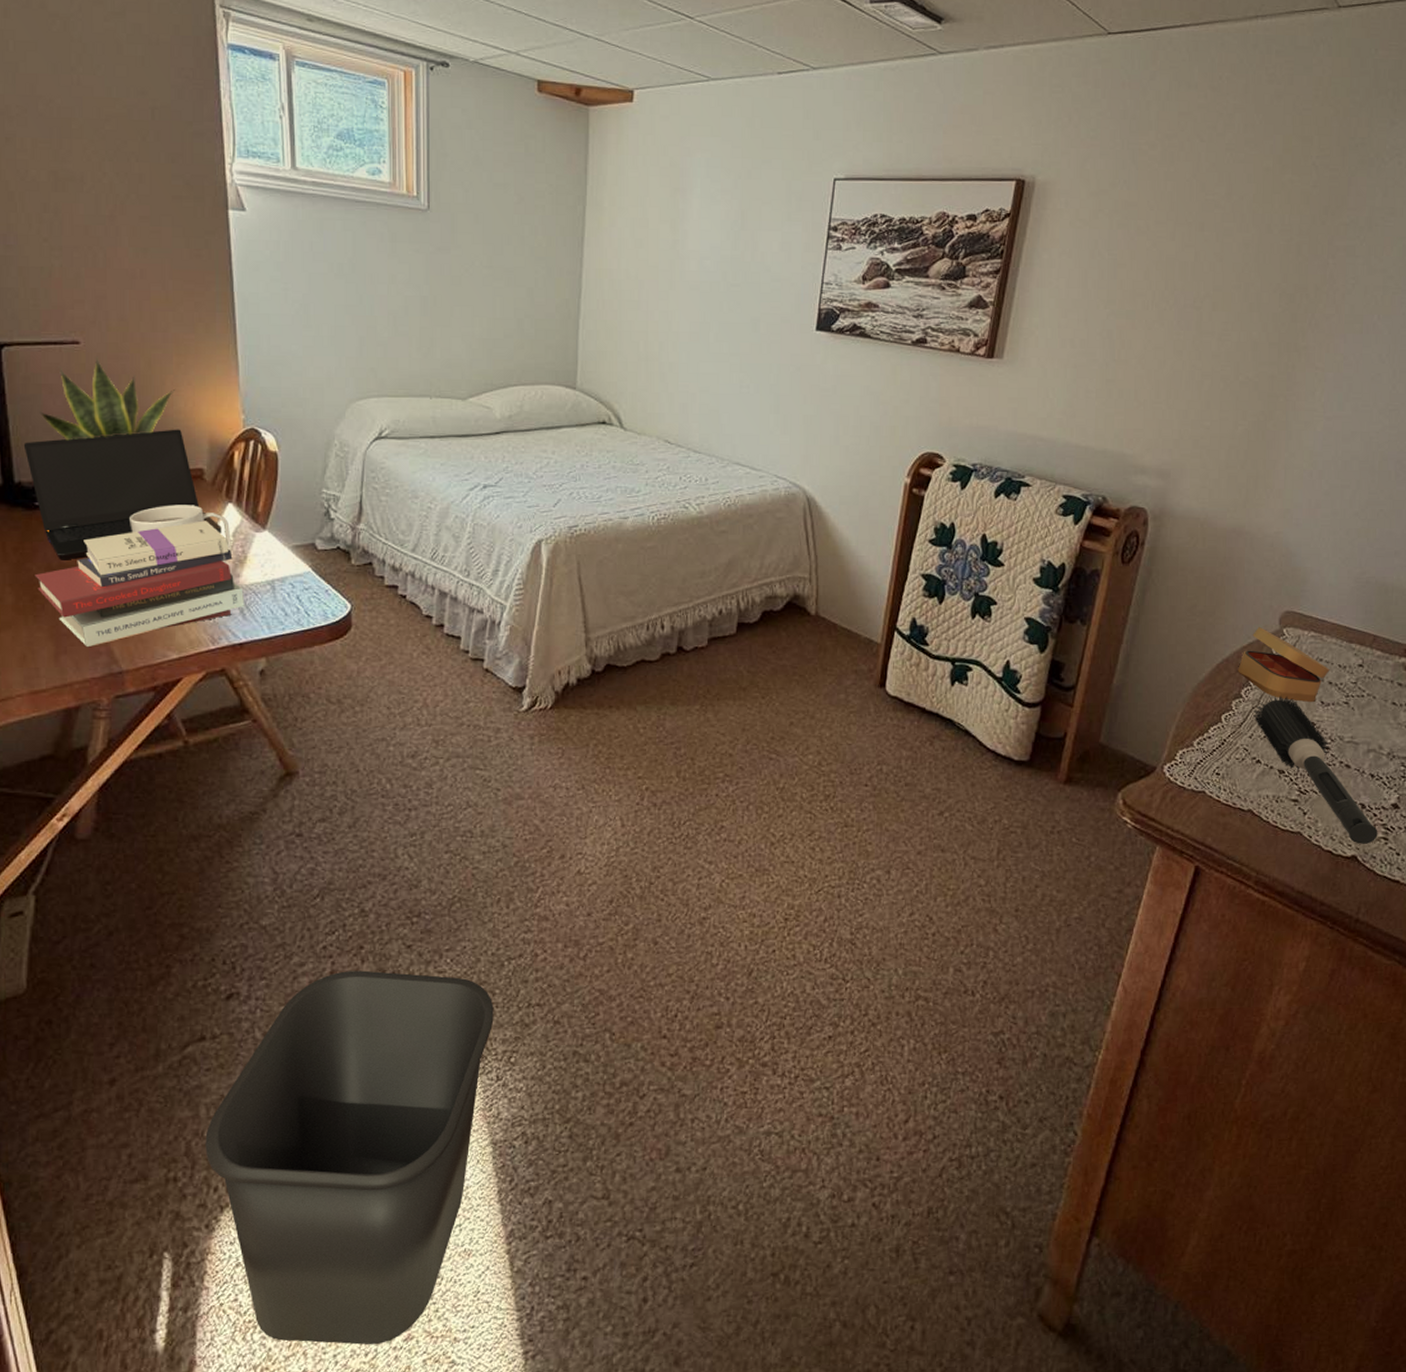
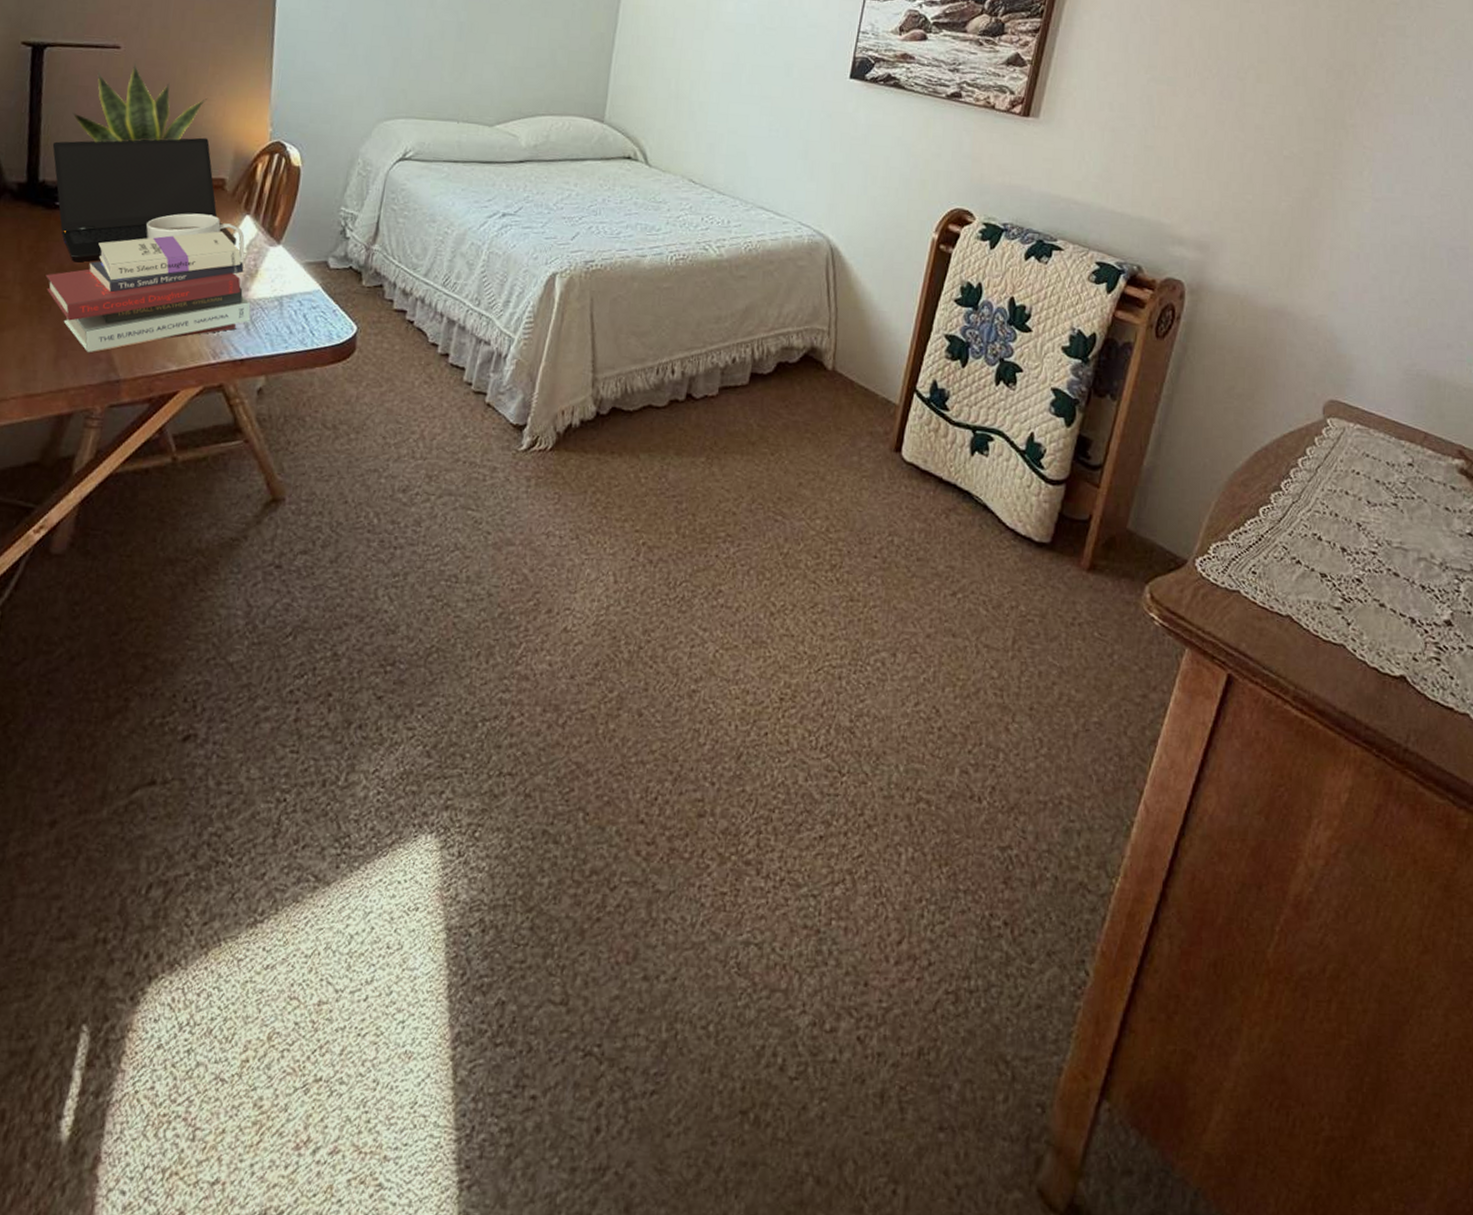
waste bin: present [205,970,494,1345] -> none [140,719,463,1155]
jewelry box: present [1238,626,1330,703] -> none [1277,414,1377,502]
hairbrush: present [1253,695,1378,844] -> none [1293,490,1429,664]

